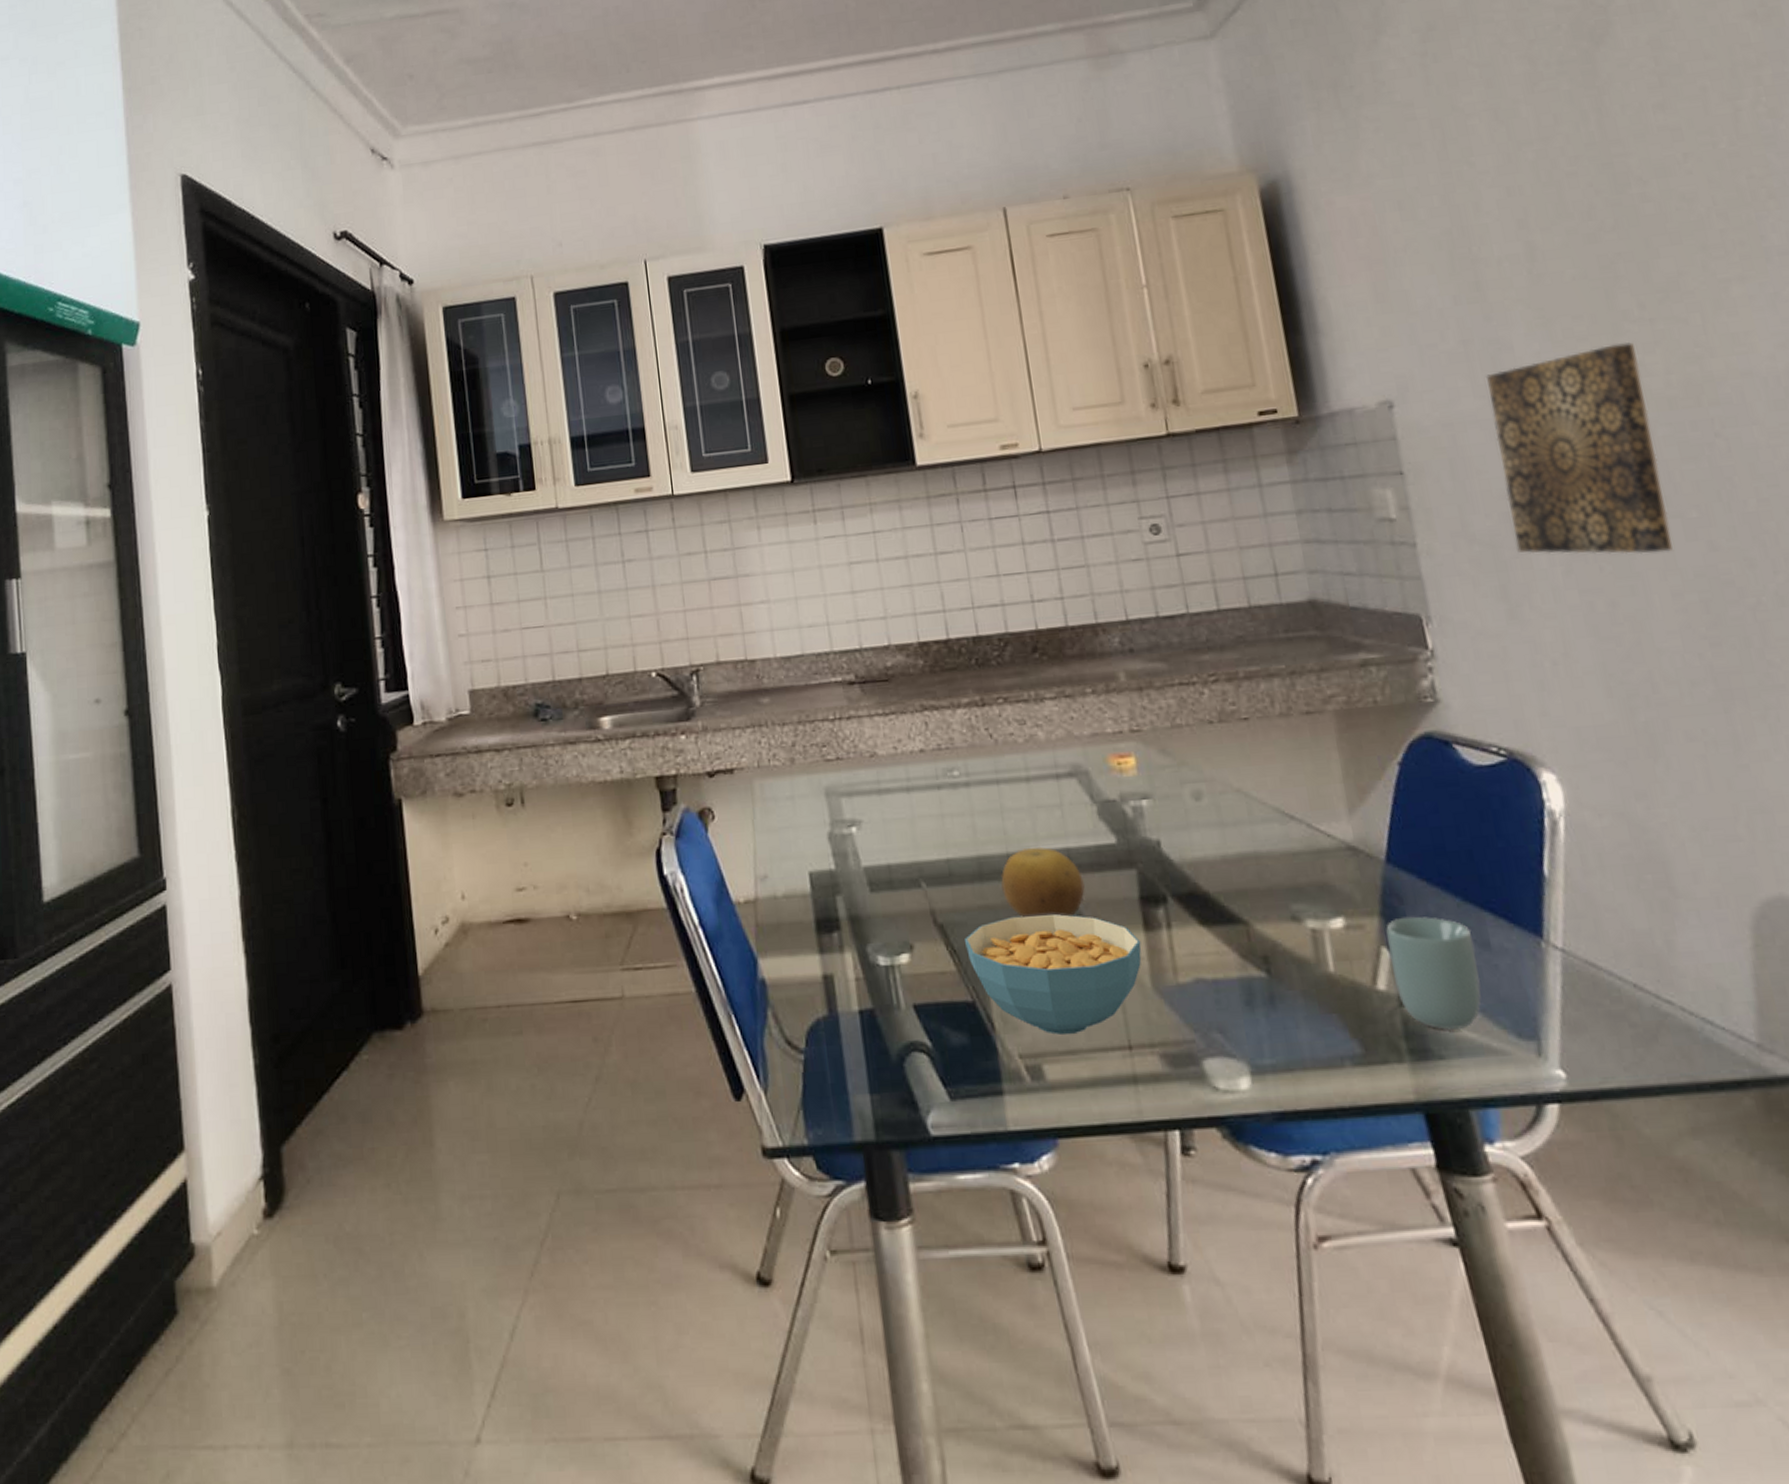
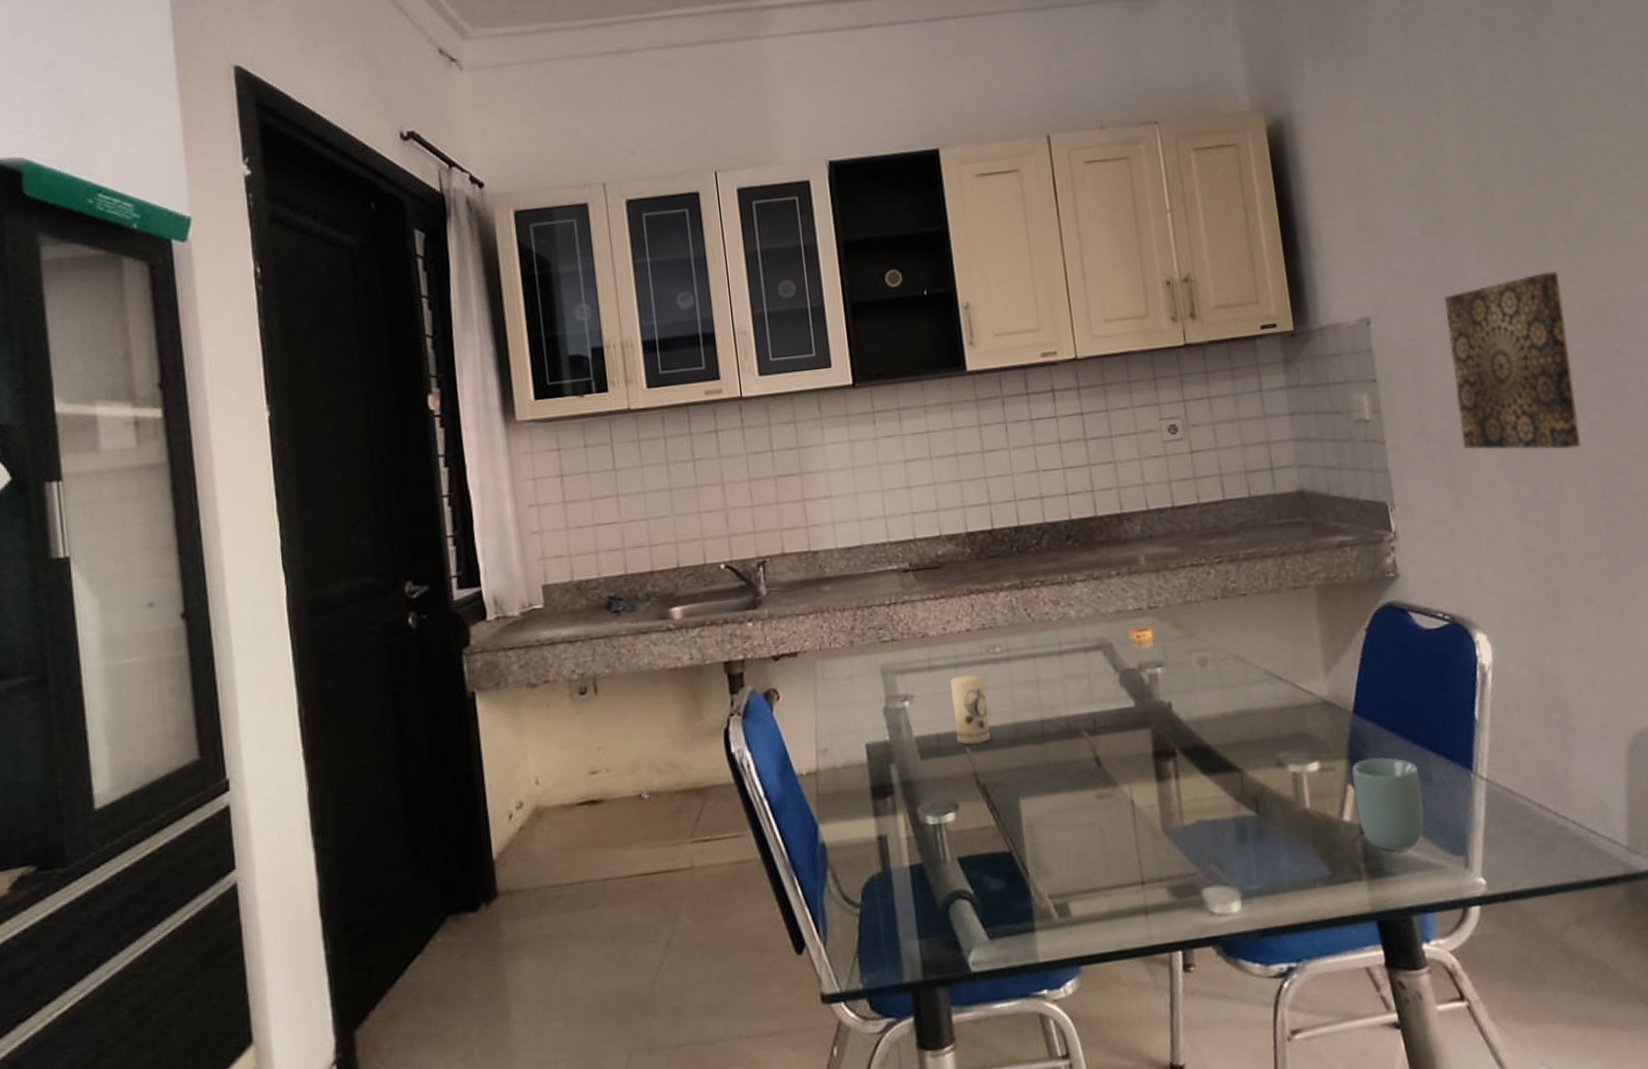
candle: none [902,799,949,878] -> present [950,674,990,745]
cereal bowl: present [965,913,1142,1035] -> none [1004,770,1154,876]
fruit: present [1000,847,1085,917] -> none [1035,713,1108,775]

